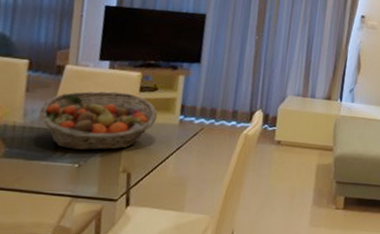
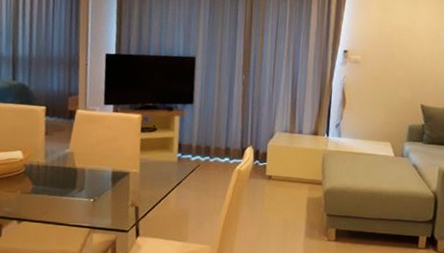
fruit basket: present [39,91,158,151] -> none [58,132,158,187]

